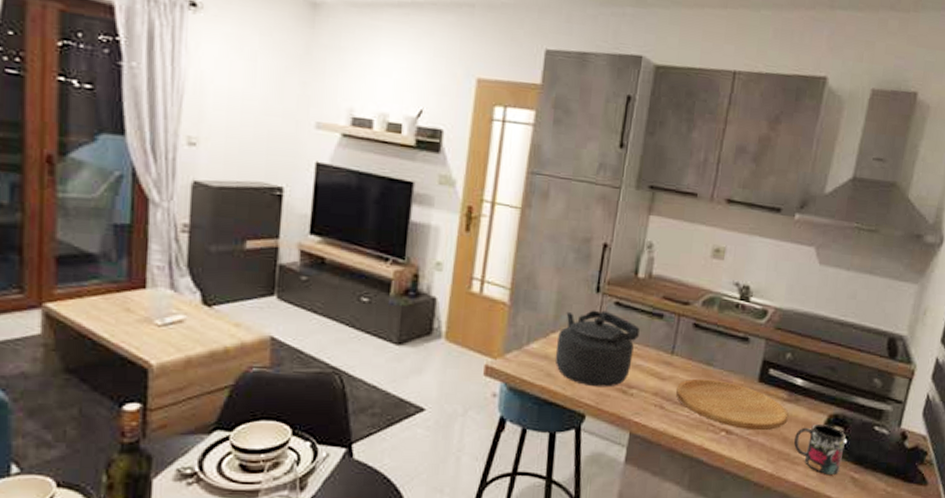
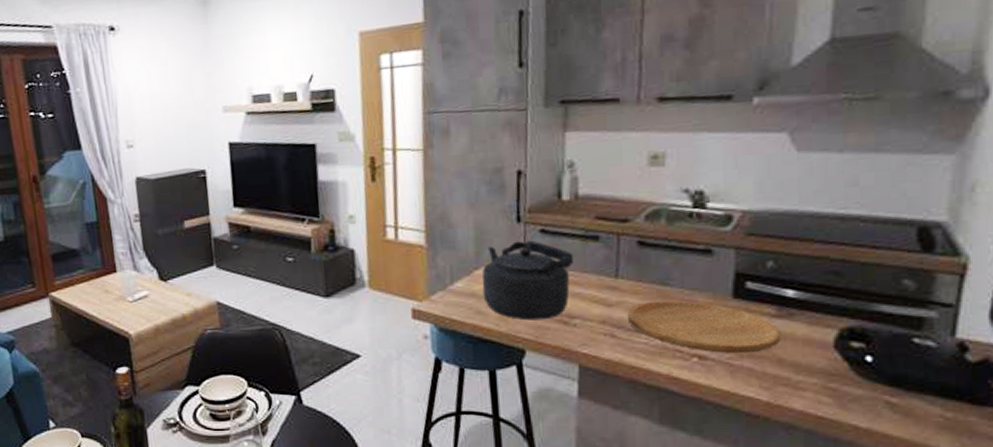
mug: present [794,424,846,474] -> none [794,341,870,400]

